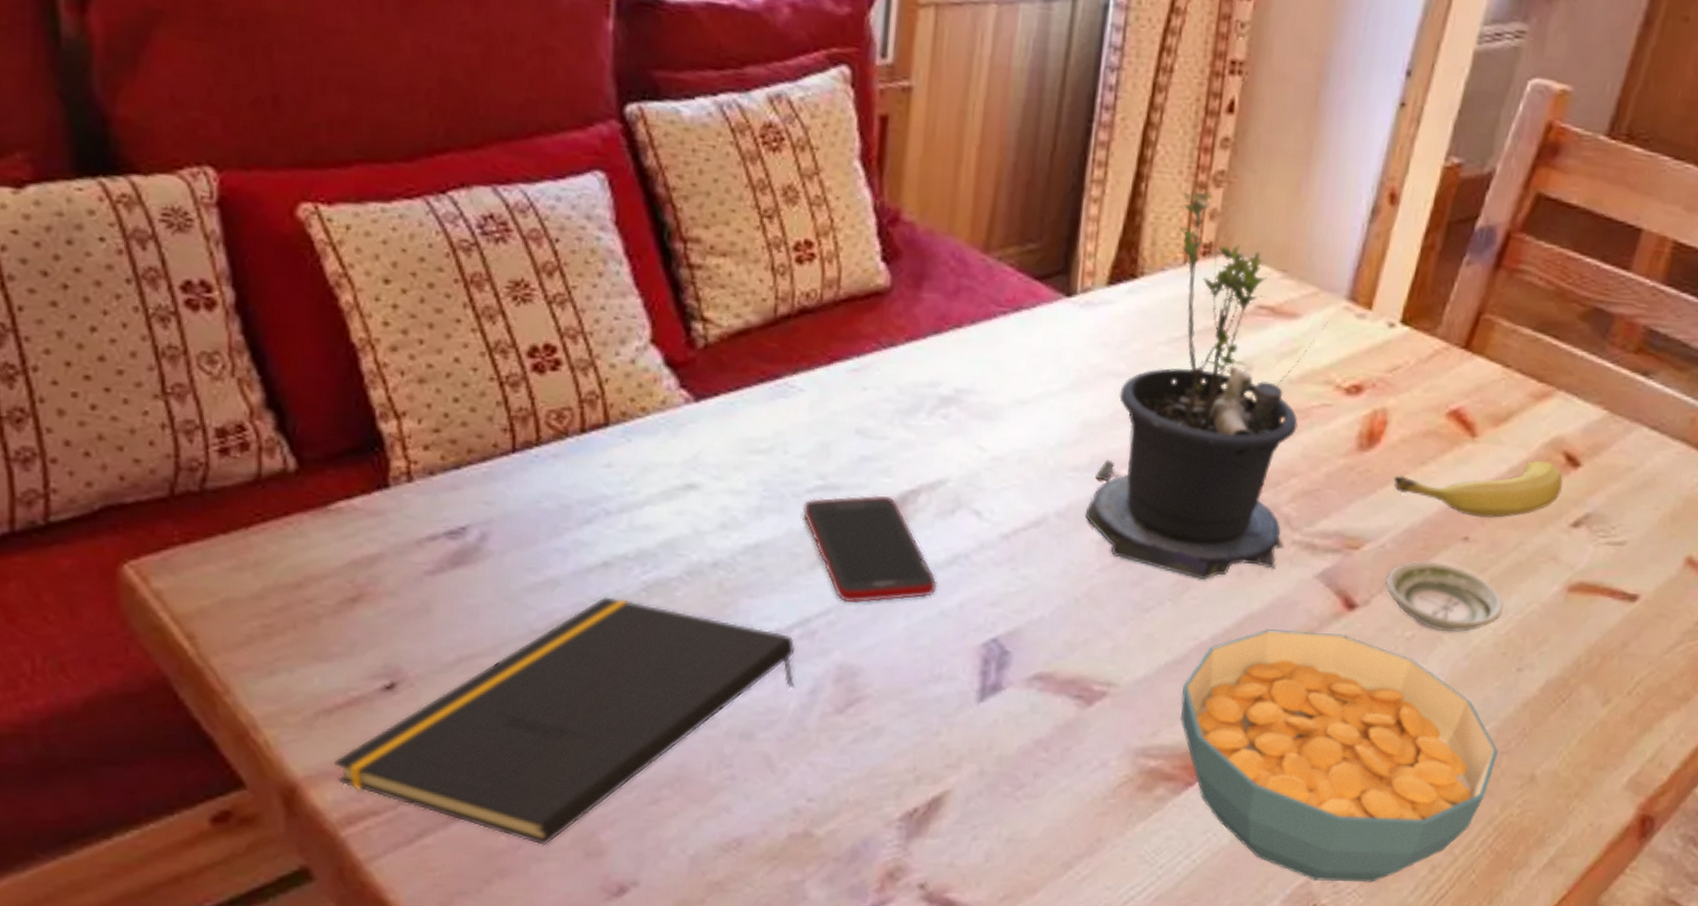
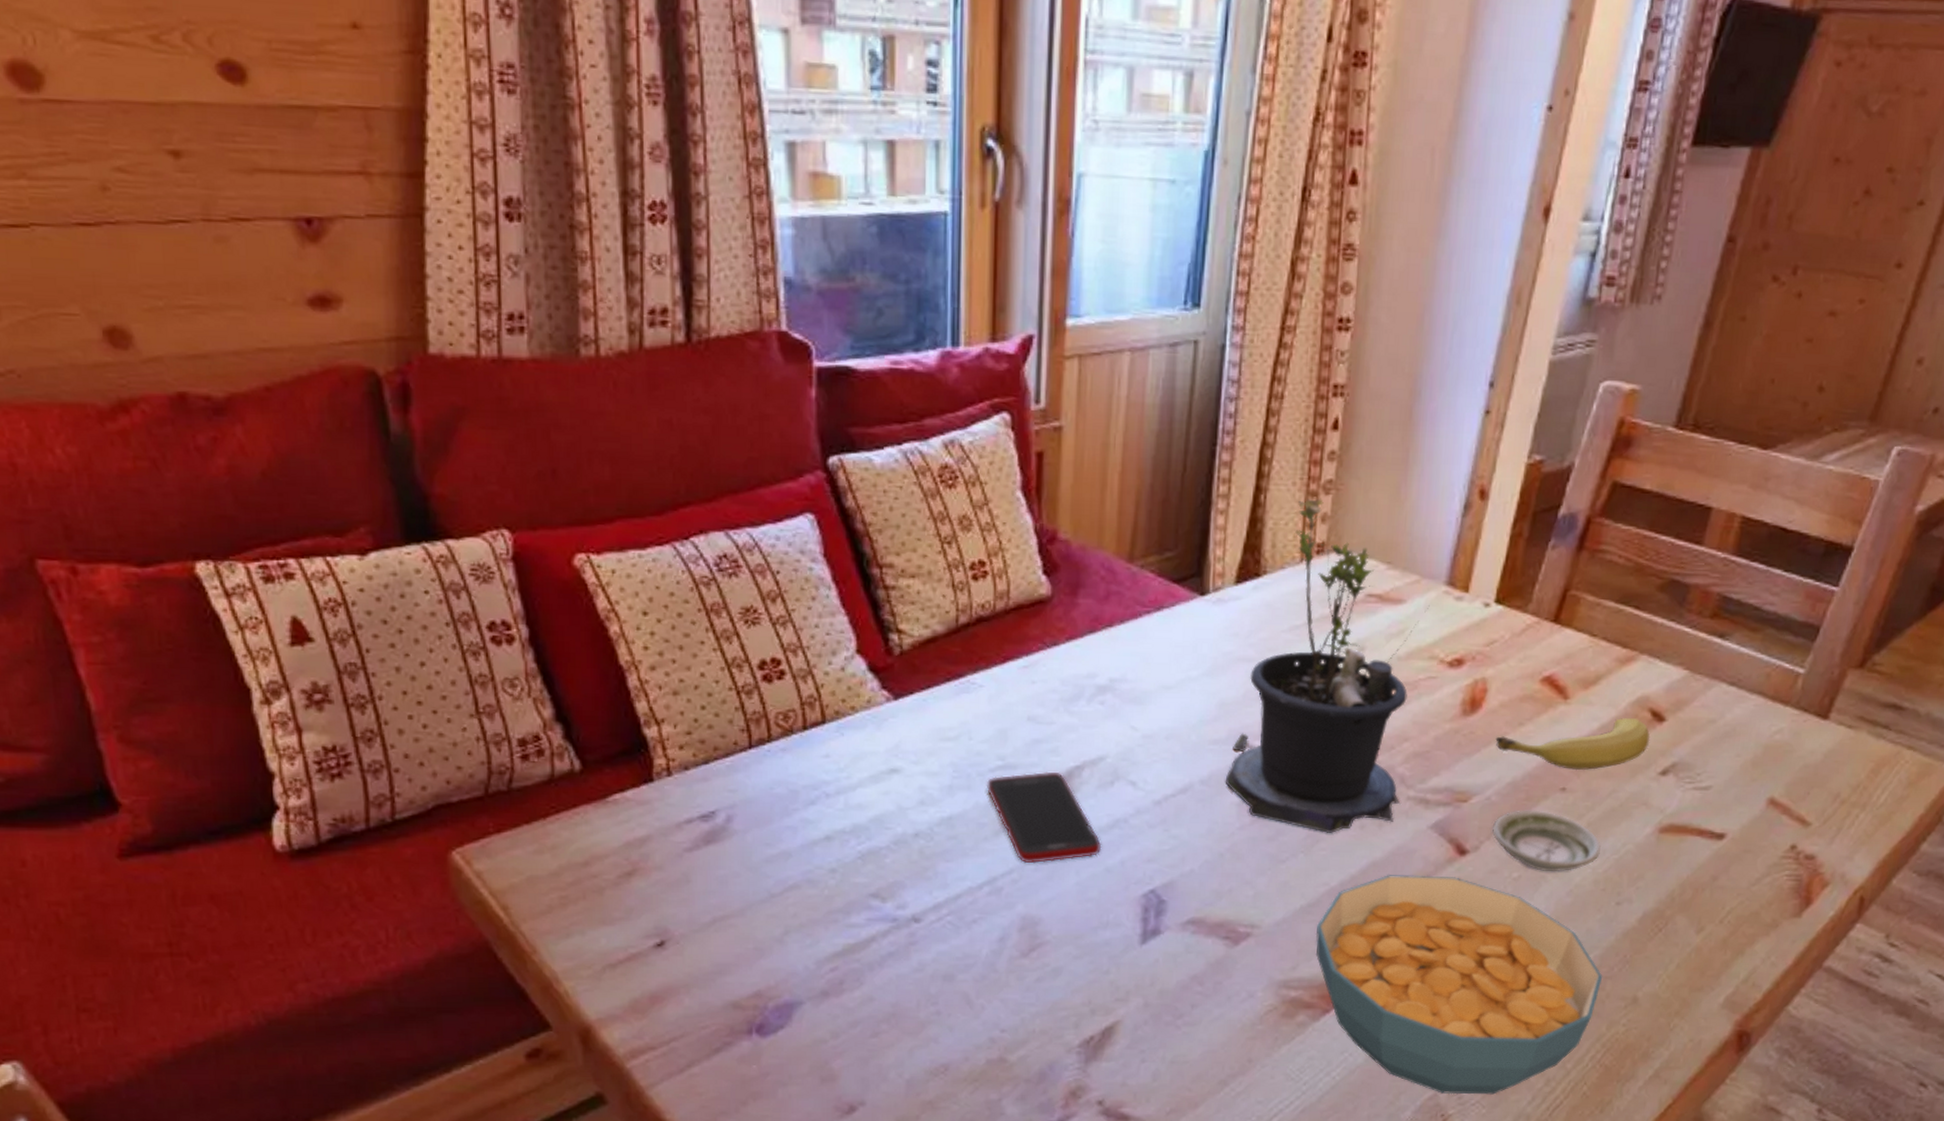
notepad: present [333,596,796,845] -> none [618,865,986,1073]

